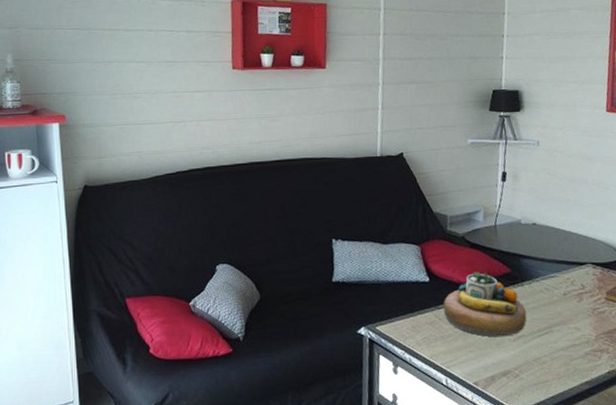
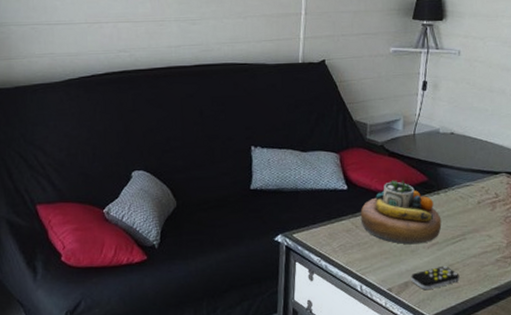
remote control: none [497,360,548,385] -> present [411,266,460,291]

